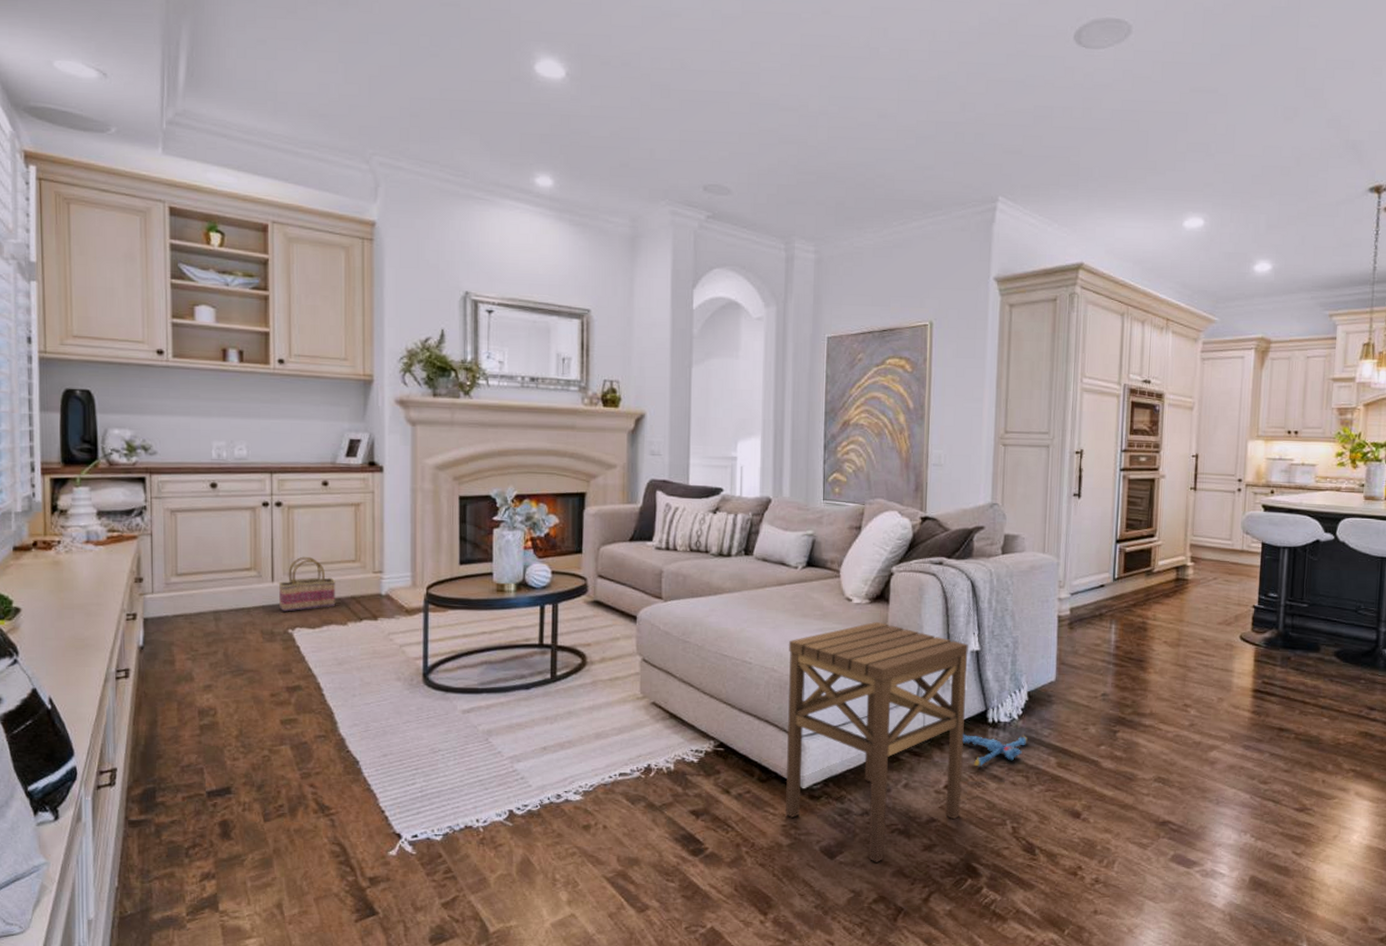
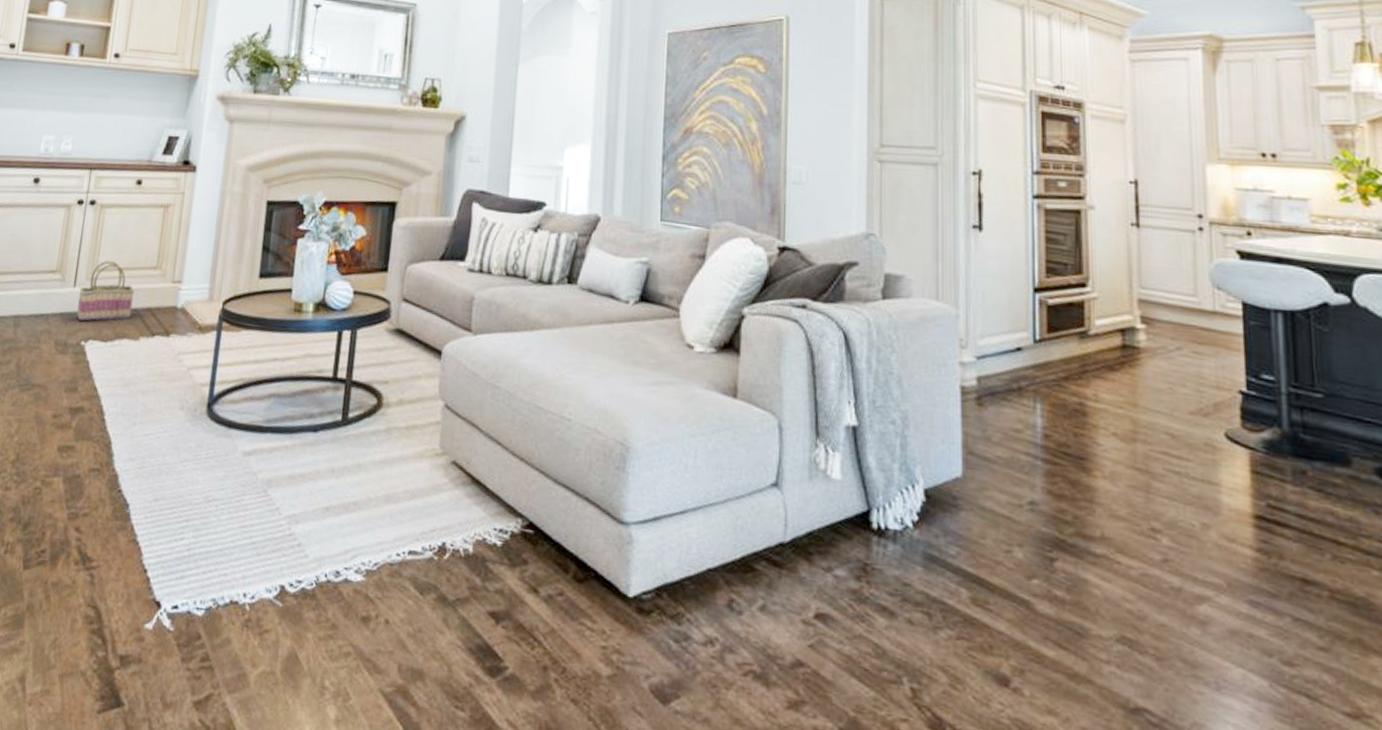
side table: present [785,621,968,862] -> none [606,377,842,718]
plush toy: present [962,733,1028,767] -> none [837,540,927,592]

